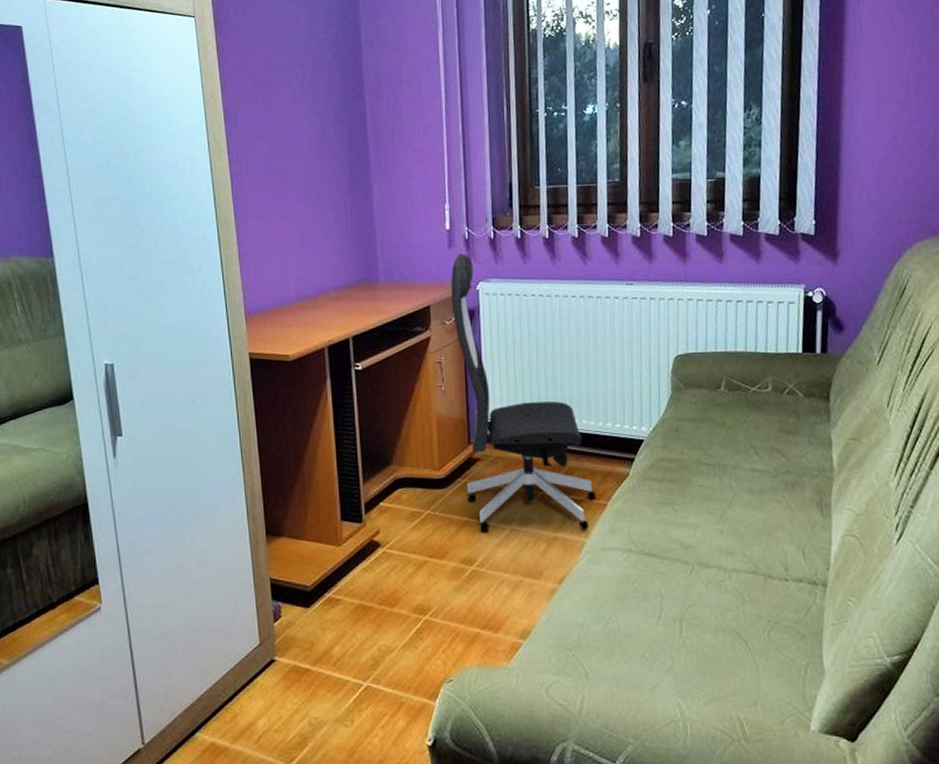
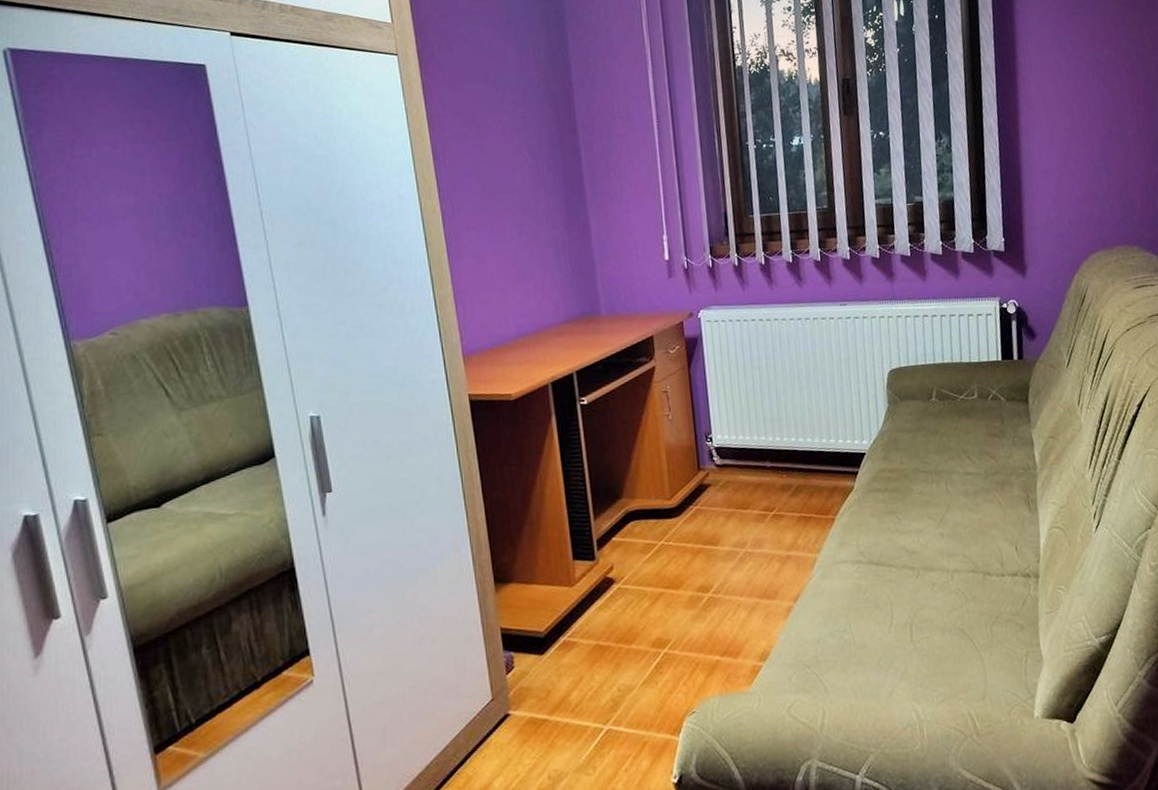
office chair: present [450,253,596,532] -> none [672,283,825,558]

